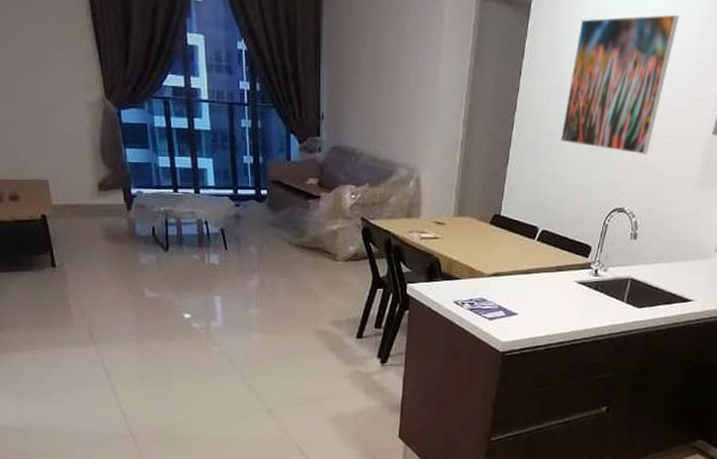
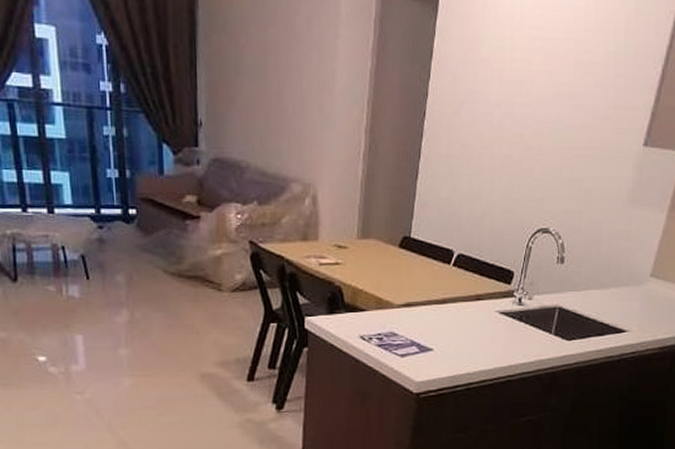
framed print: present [561,14,679,155] -> none [477,12,604,169]

